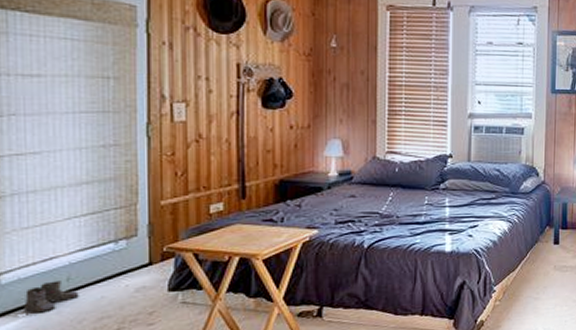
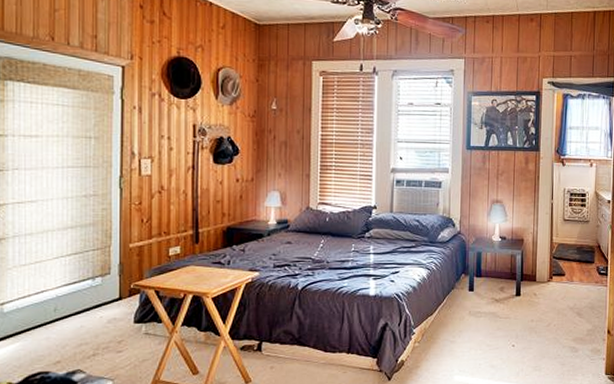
boots: present [24,280,79,313] -> none [20,311,64,338]

